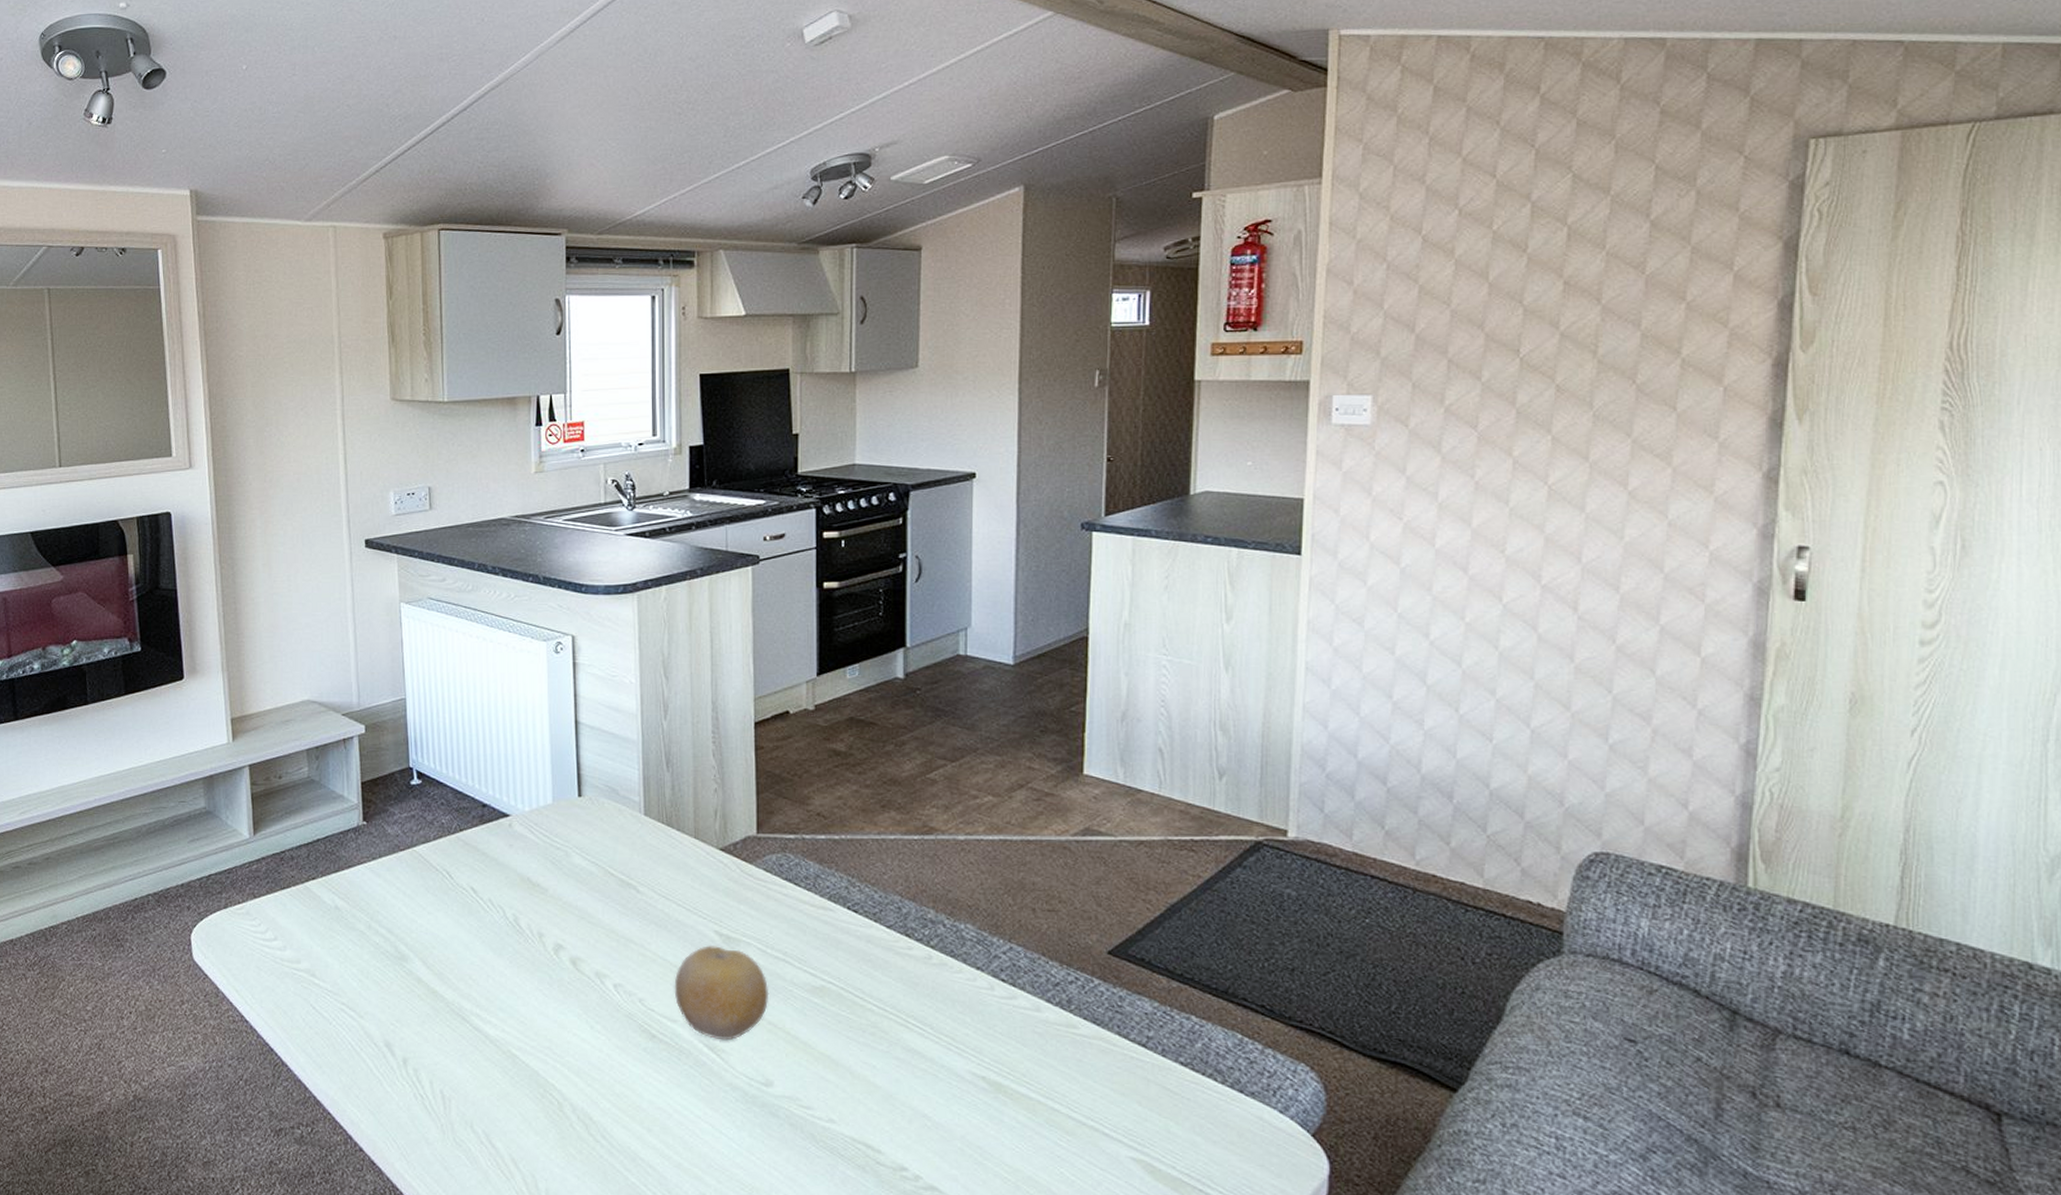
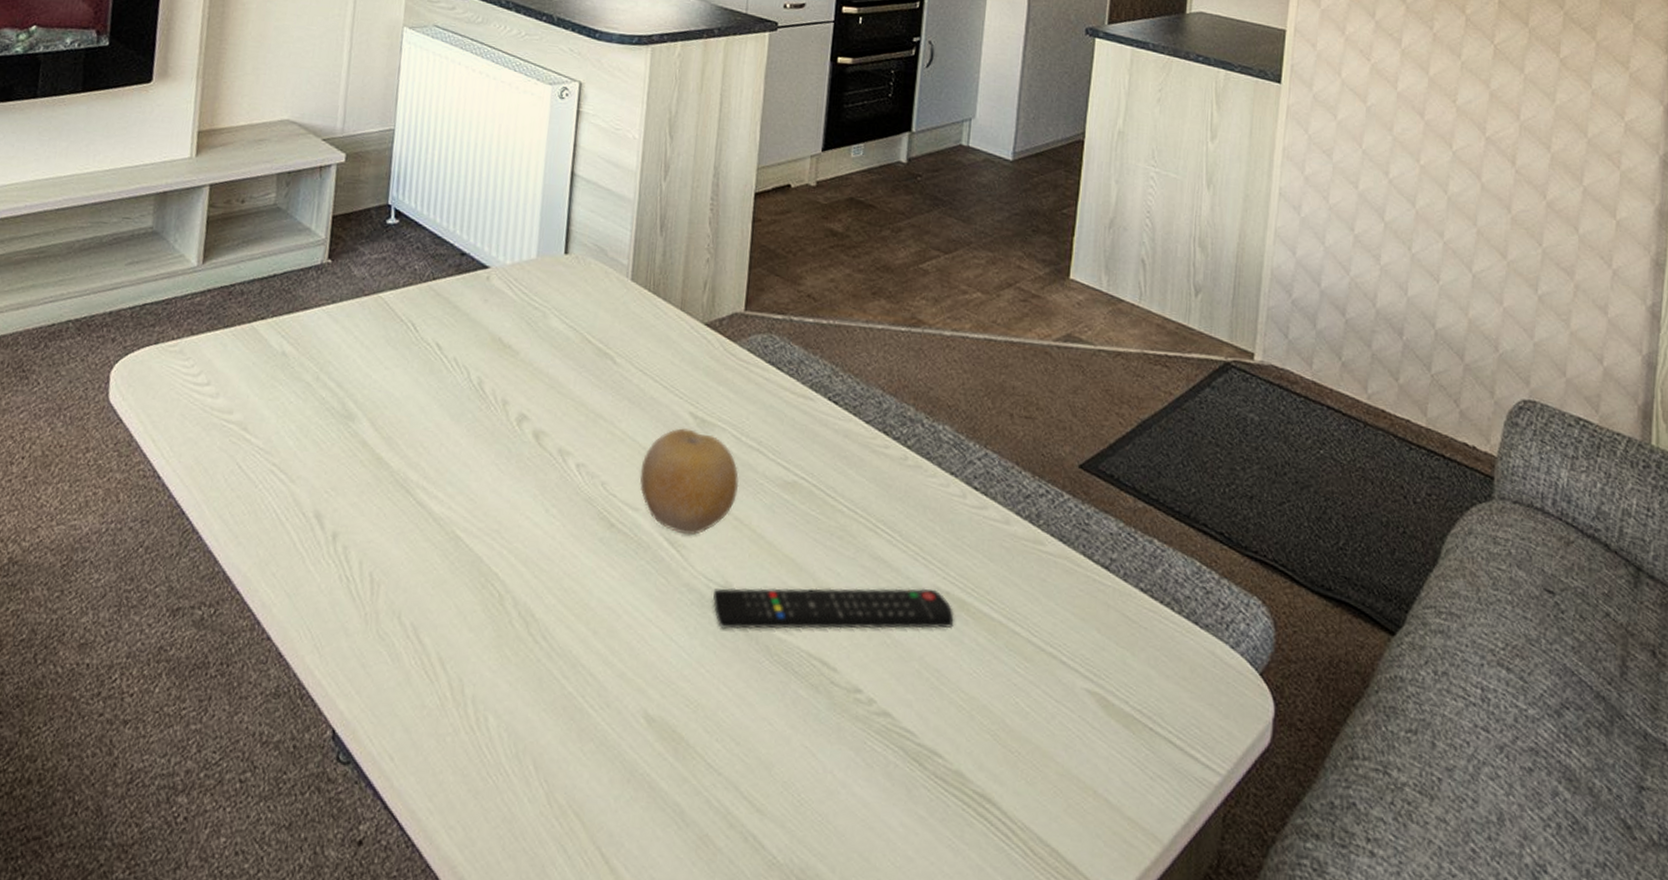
remote control: none [756,1074,992,1121] -> present [713,587,955,630]

